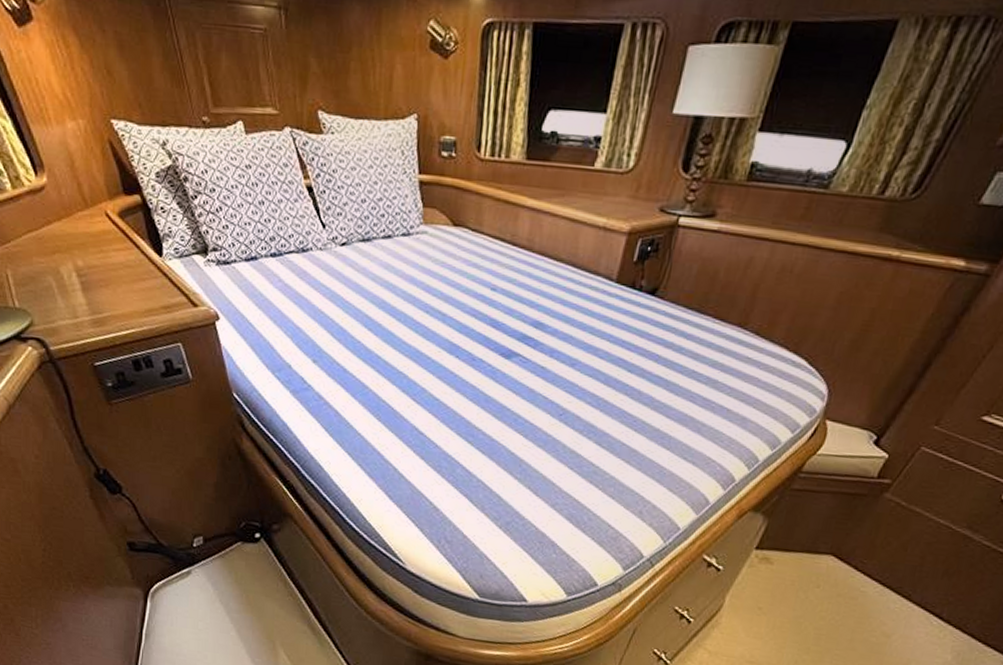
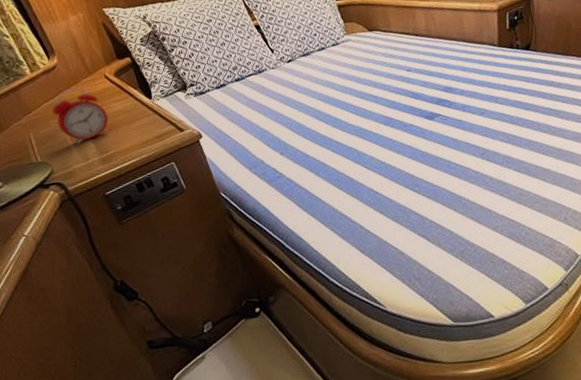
alarm clock: none [37,222,106,295] -> present [53,88,109,144]

